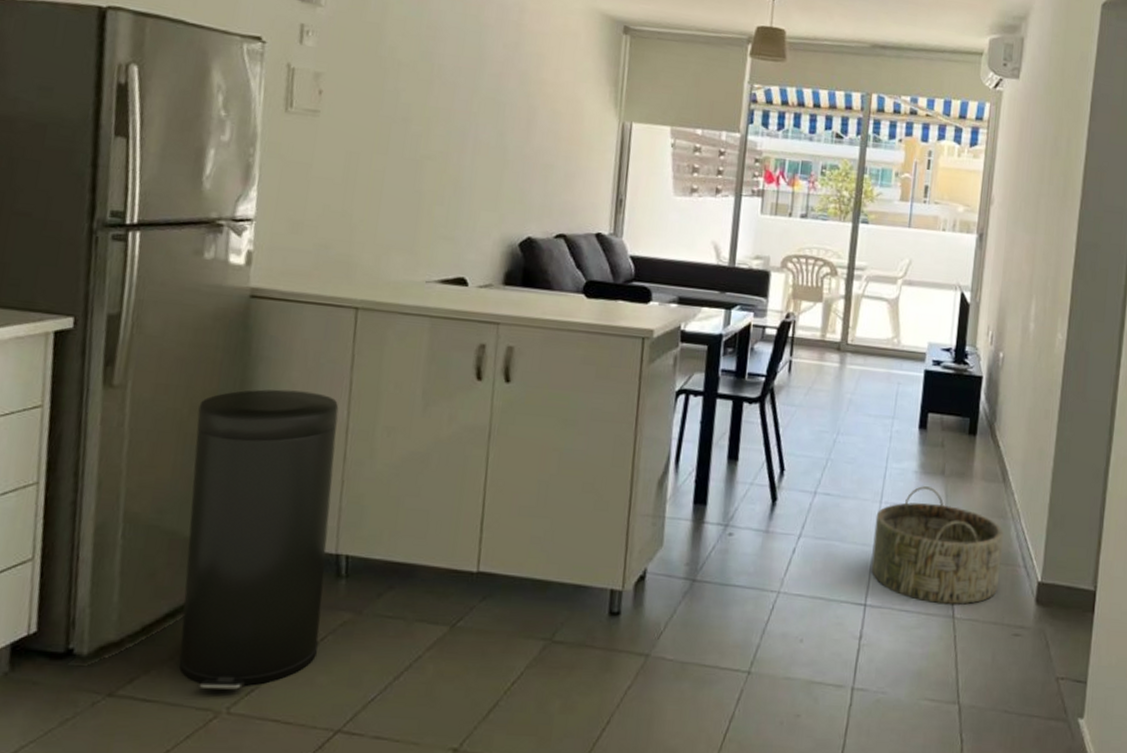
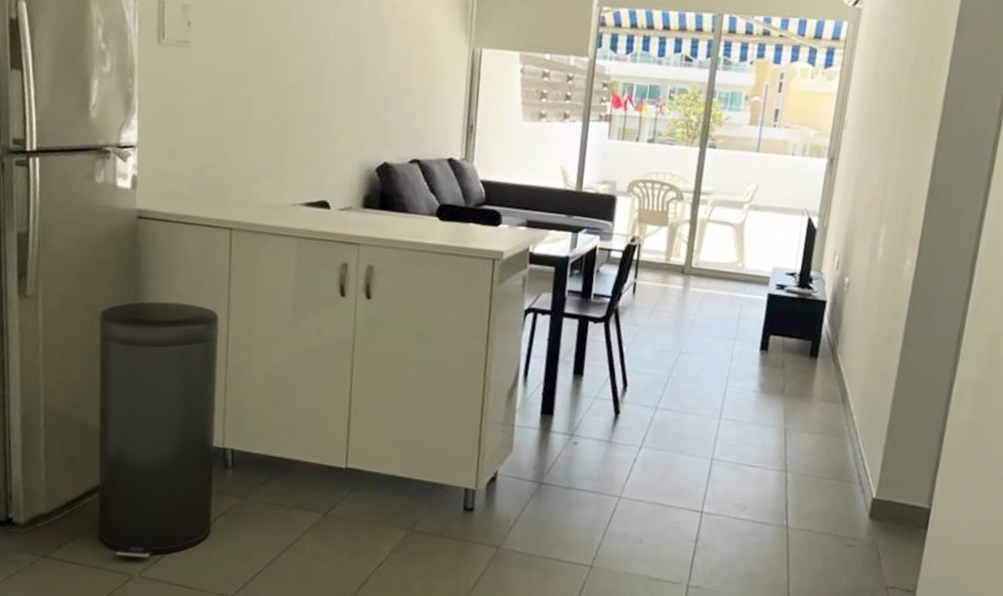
basket: present [871,486,1004,605] -> none [708,404,841,516]

